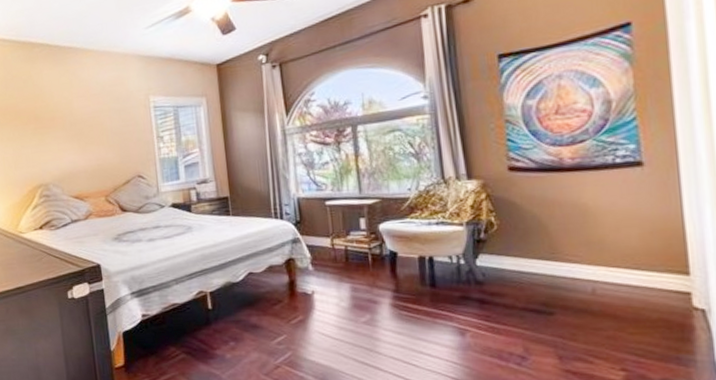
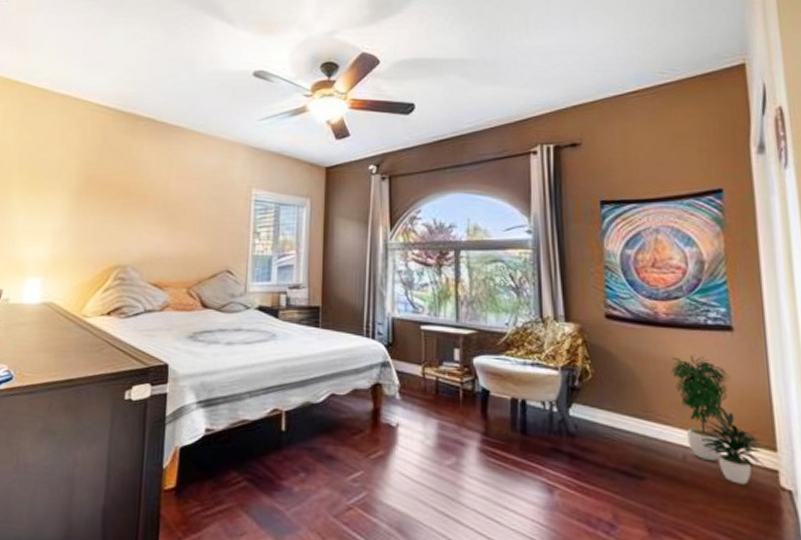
potted plant: none [577,194,677,309] -> present [670,355,765,485]

